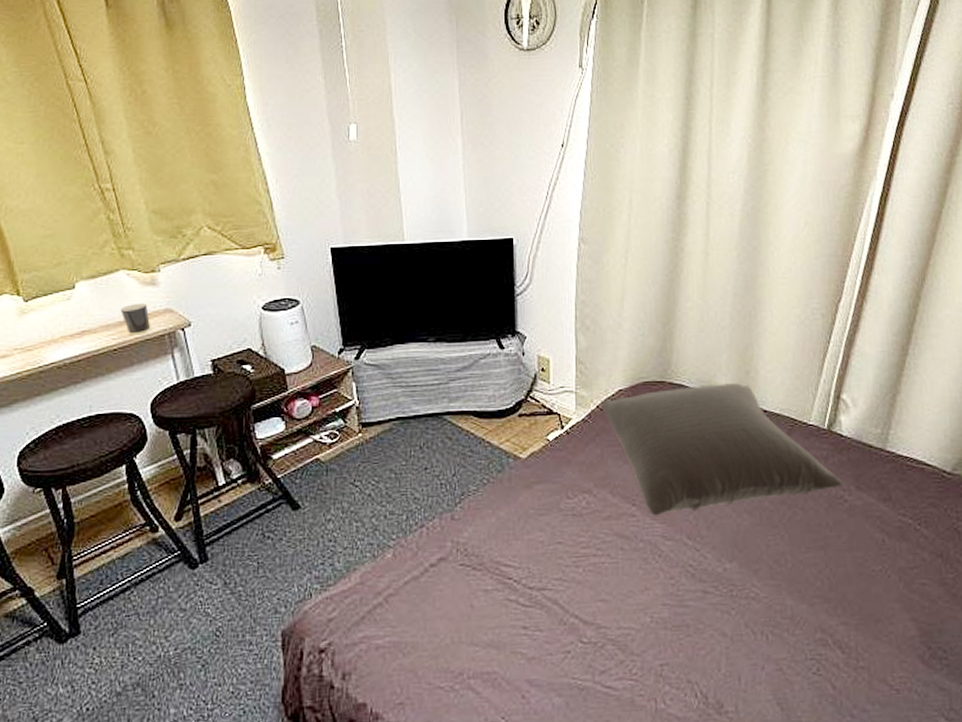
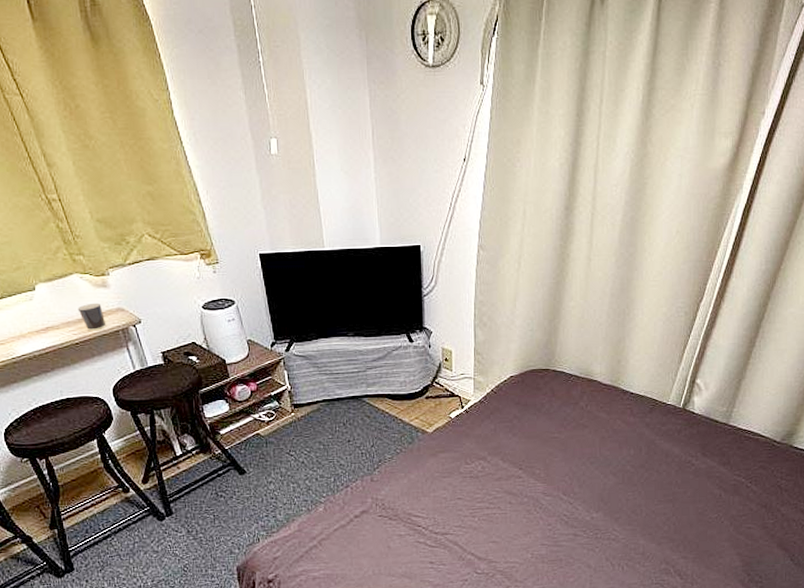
pillow: present [602,383,844,516] -> none [496,370,692,477]

